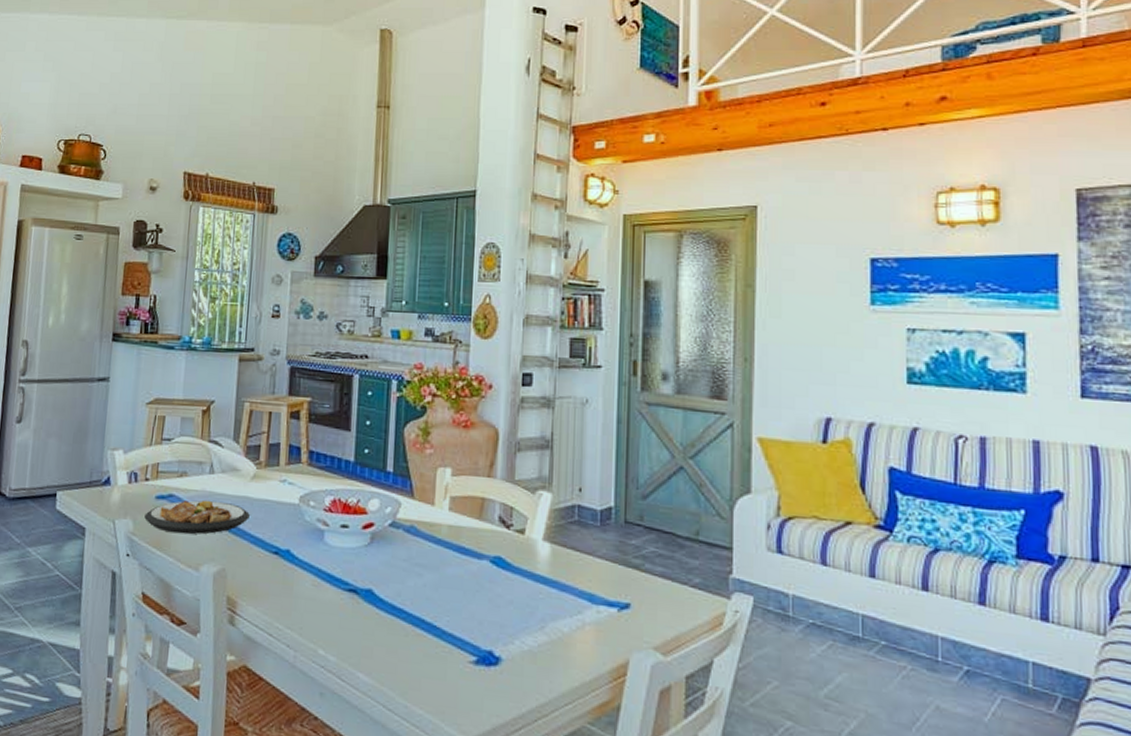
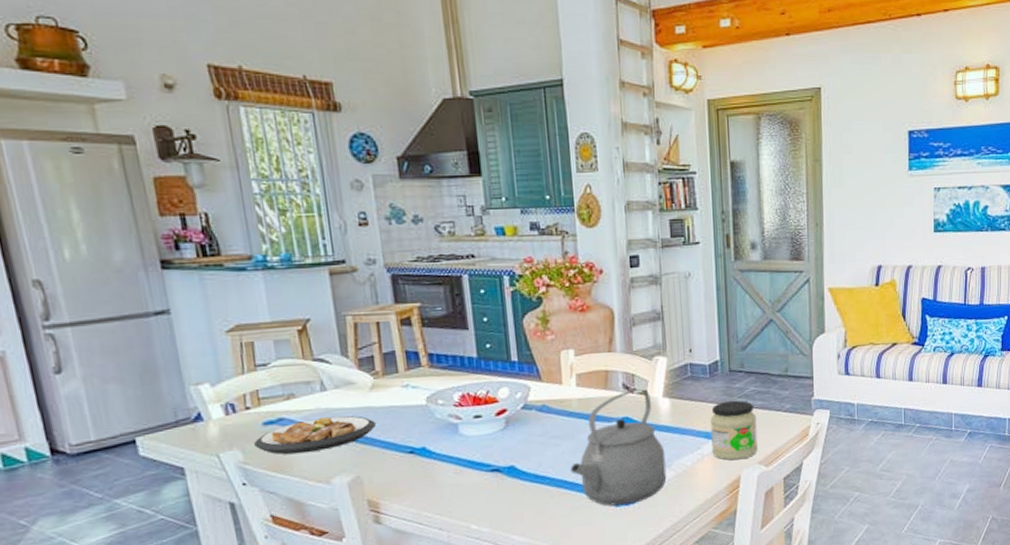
tea kettle: none [430,524,539,666] -> present [570,388,667,506]
jar: none [596,559,655,639] -> present [710,400,758,460]

